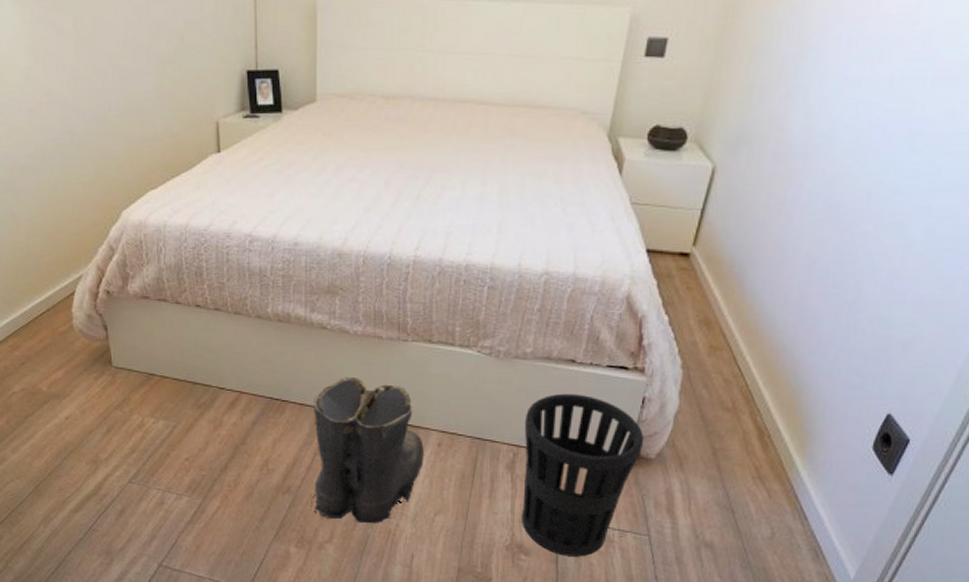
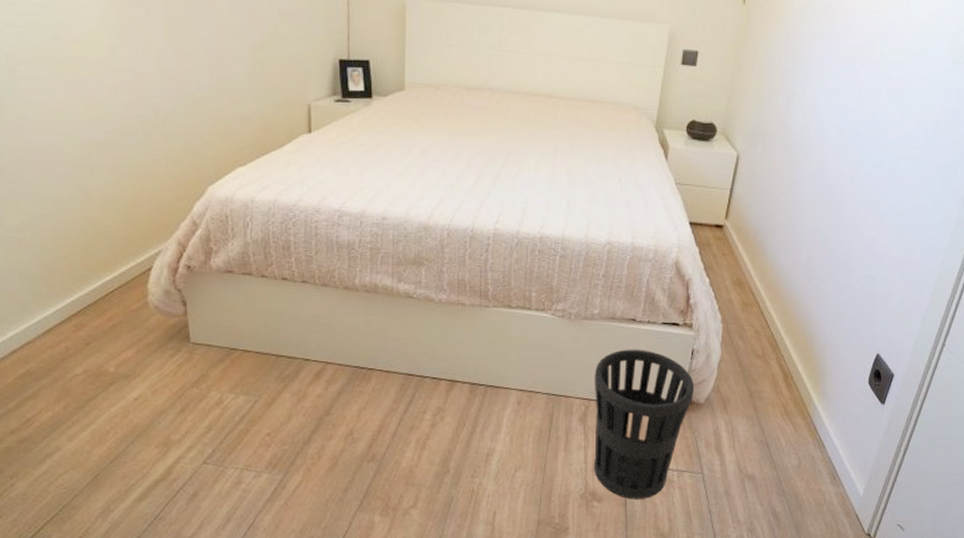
boots: present [310,376,424,524] -> none [395,342,505,486]

